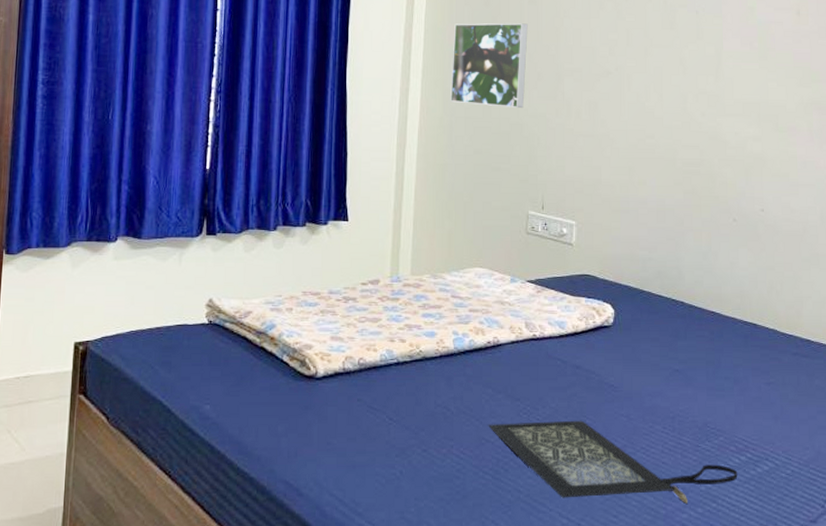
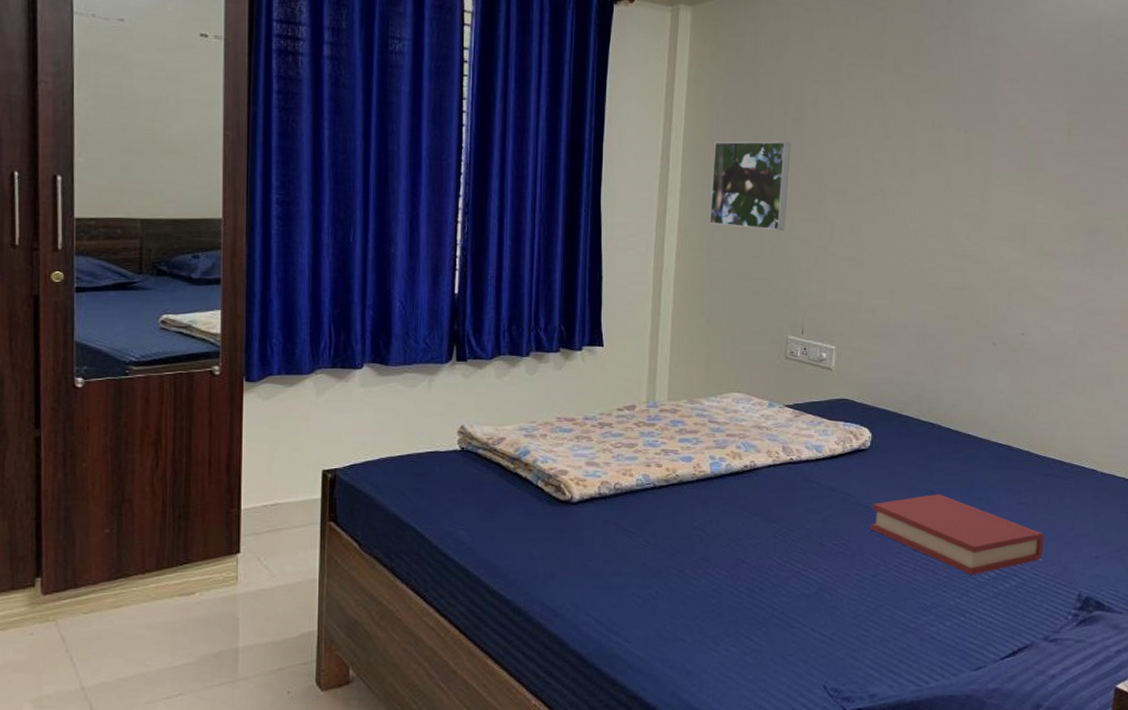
clutch bag: present [488,420,738,504] -> none [744,540,986,617]
hardback book: none [617,373,796,459] -> present [871,494,1044,576]

